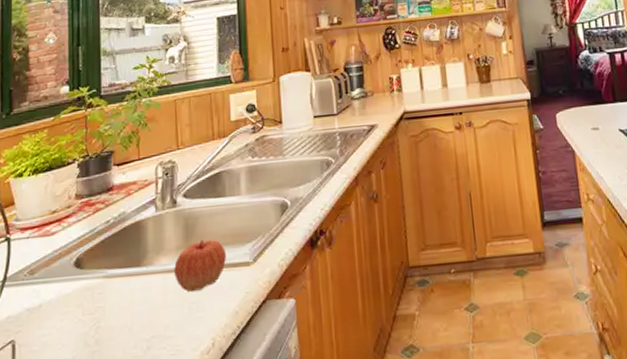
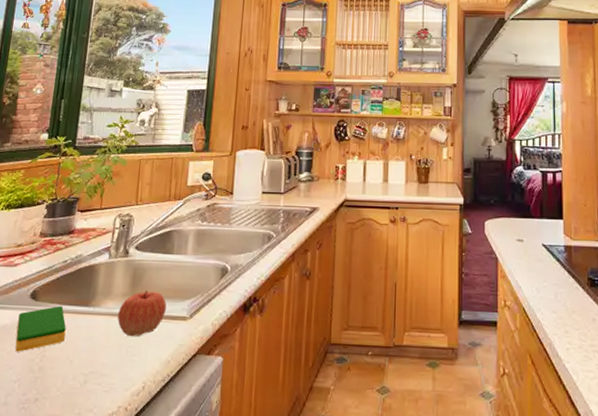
dish sponge: none [65,269,119,327] -> present [15,305,66,352]

